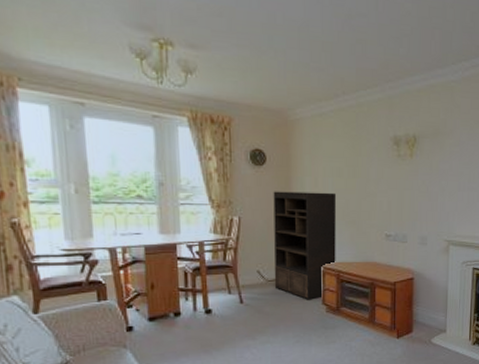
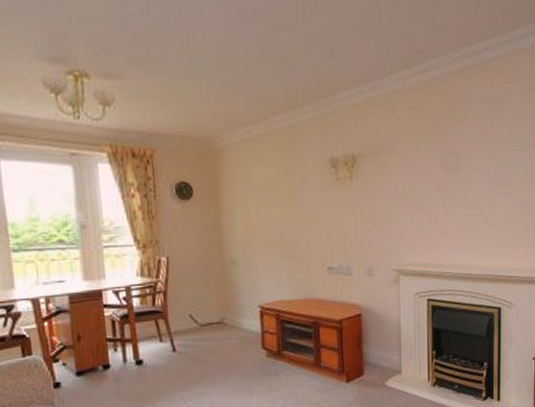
bookshelf: present [273,191,336,300] -> none [202,224,274,345]

